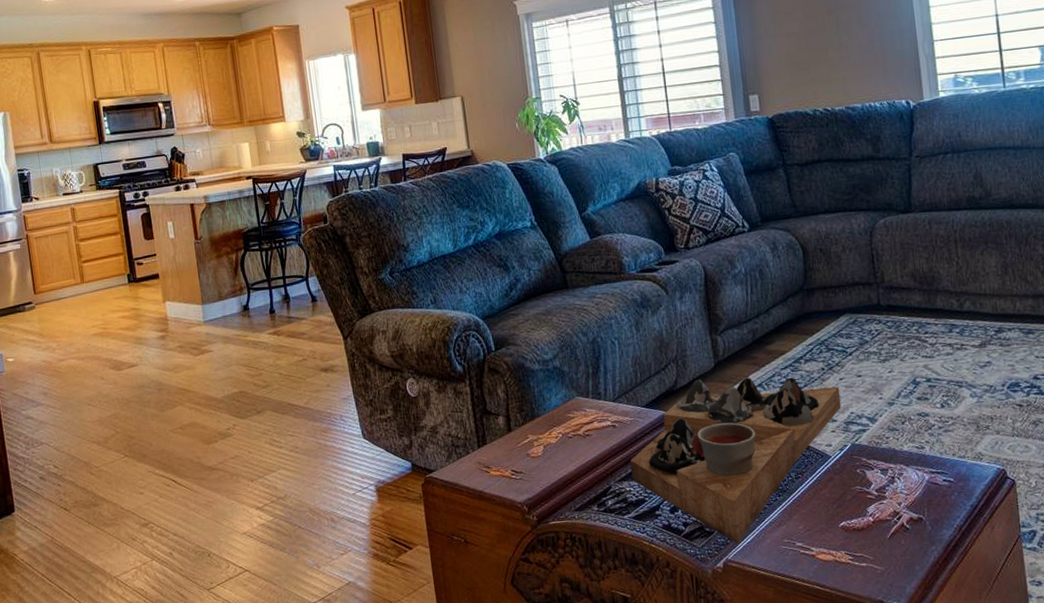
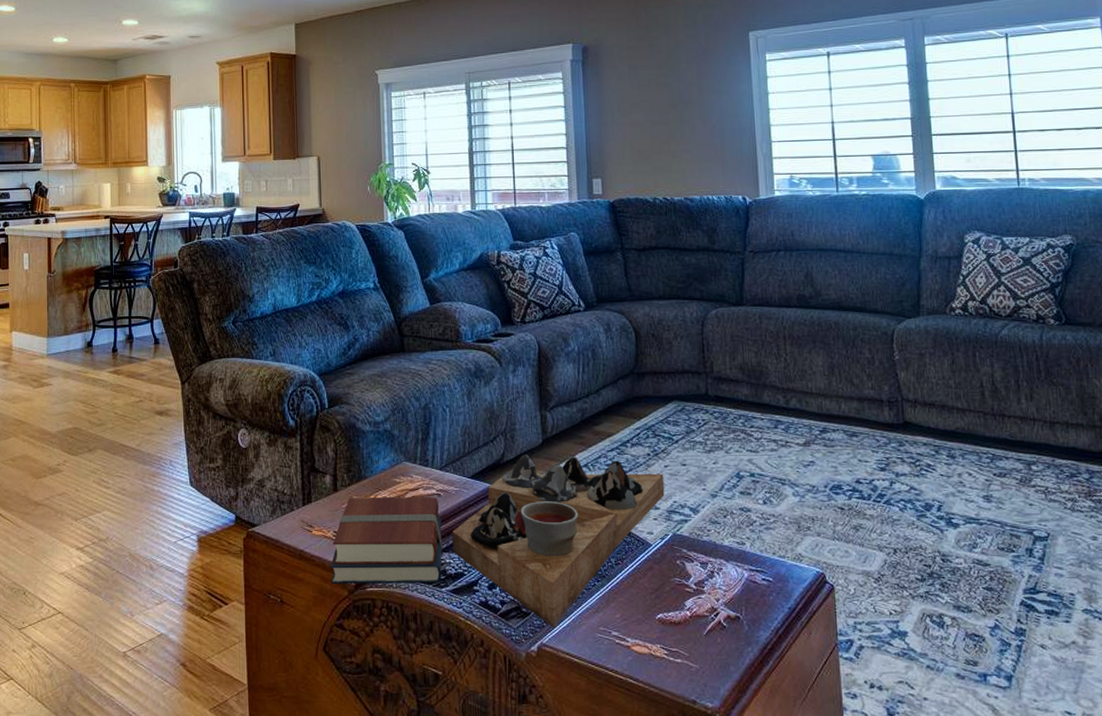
books: none [511,429,623,521] -> present [330,497,442,584]

